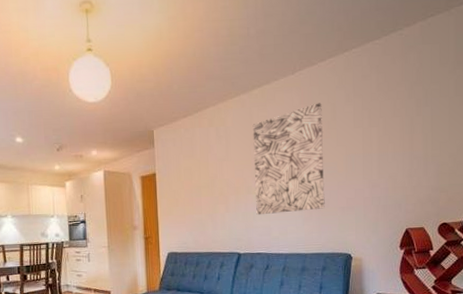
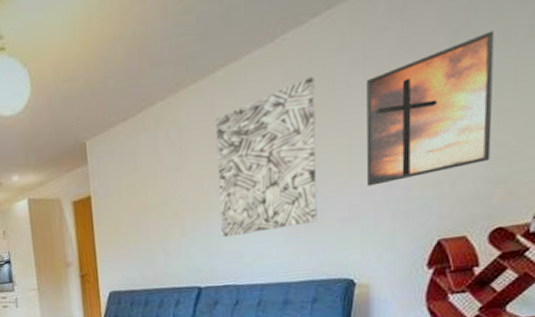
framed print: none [357,88,436,186] -> present [366,30,495,186]

